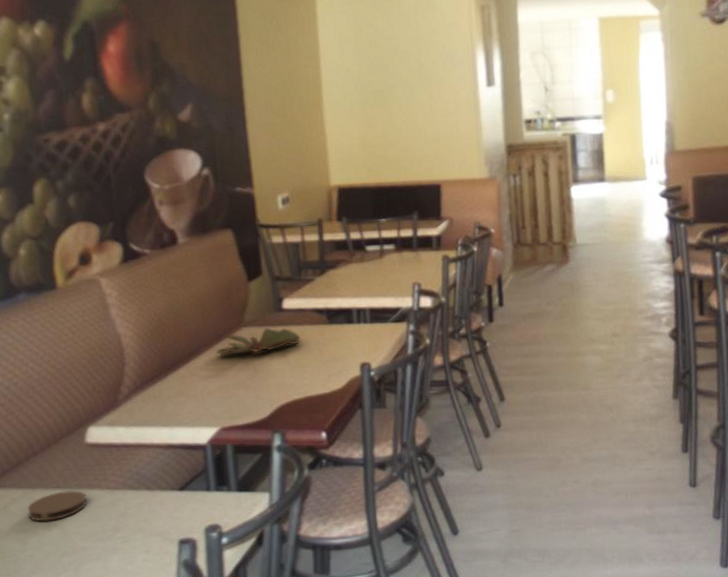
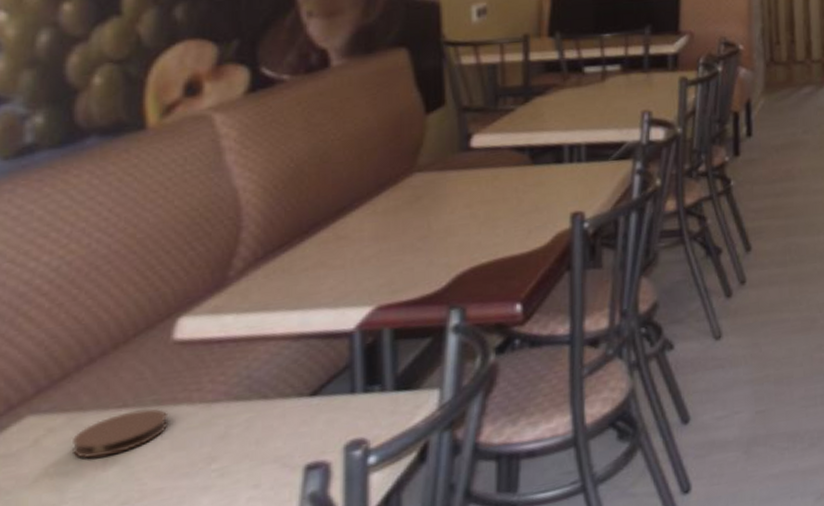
succulent plant: present [216,327,301,355] -> none [376,171,494,210]

